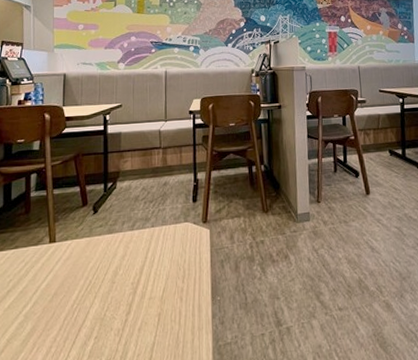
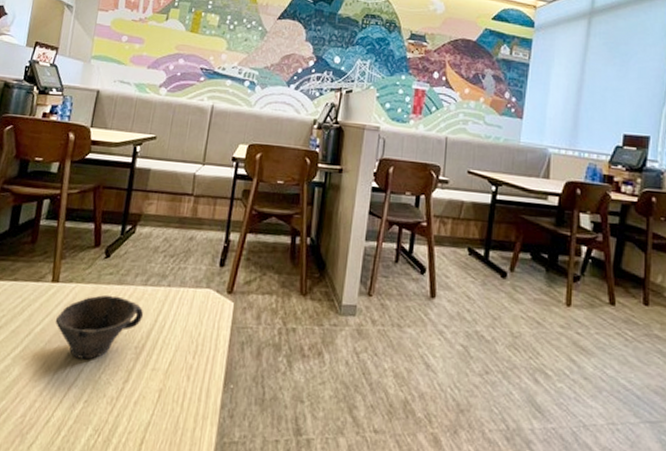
cup: none [58,243,135,303] -> present [55,294,144,360]

